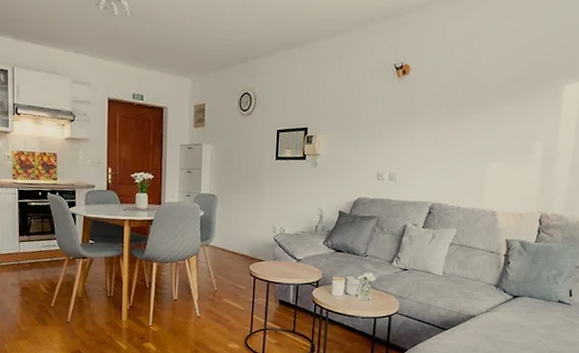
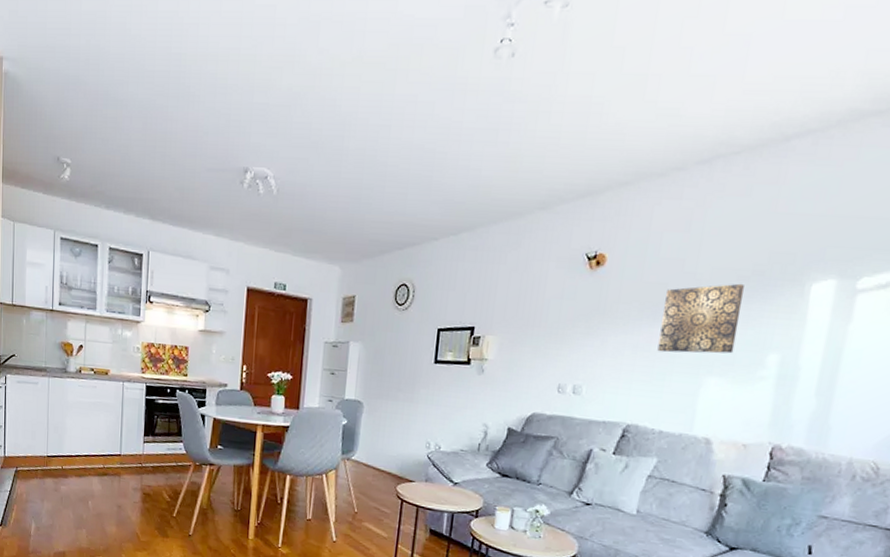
wall art: none [453,86,516,144] -> present [657,283,744,354]

